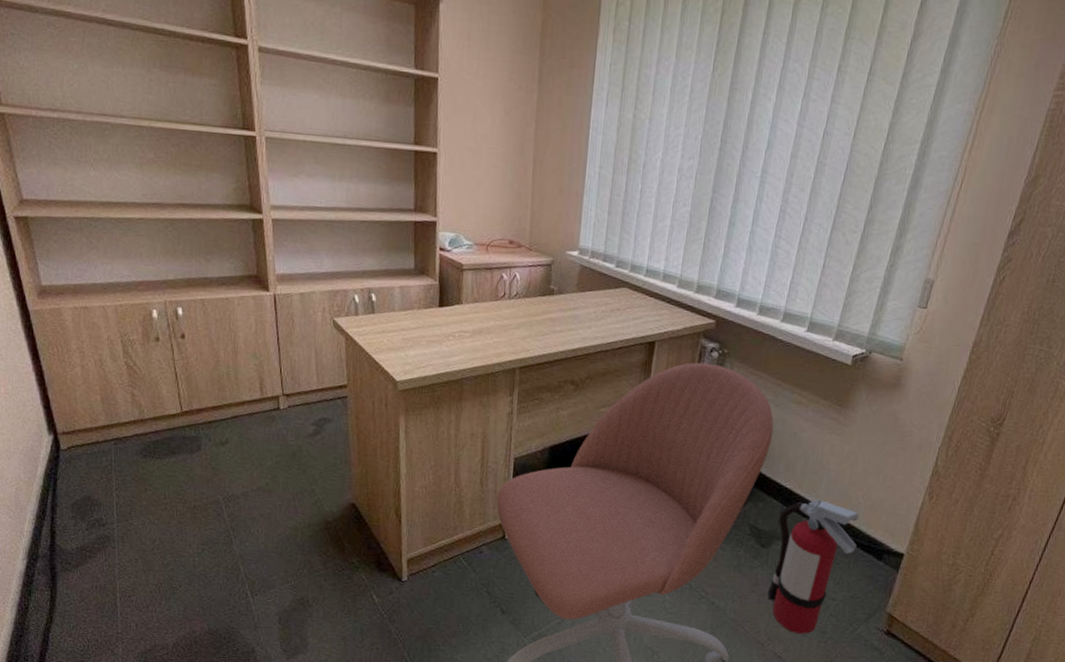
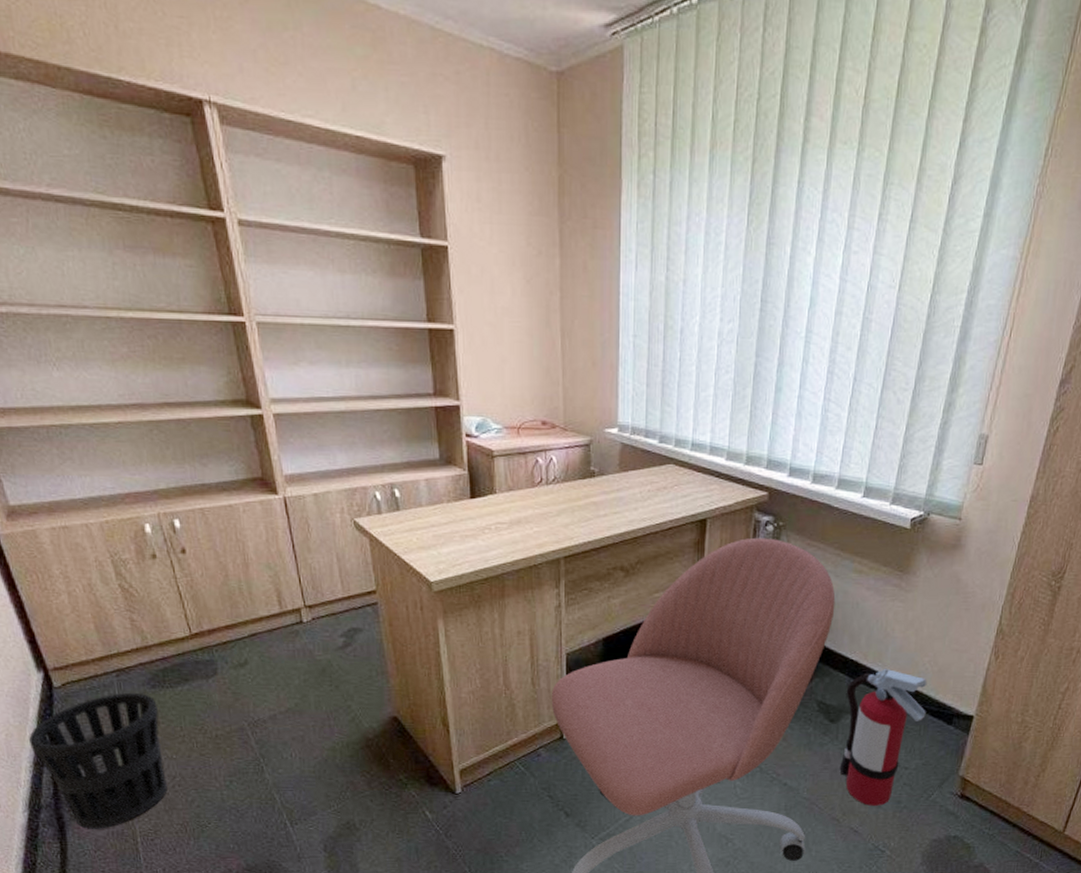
wastebasket: none [35,460,147,582] -> present [29,692,168,829]

